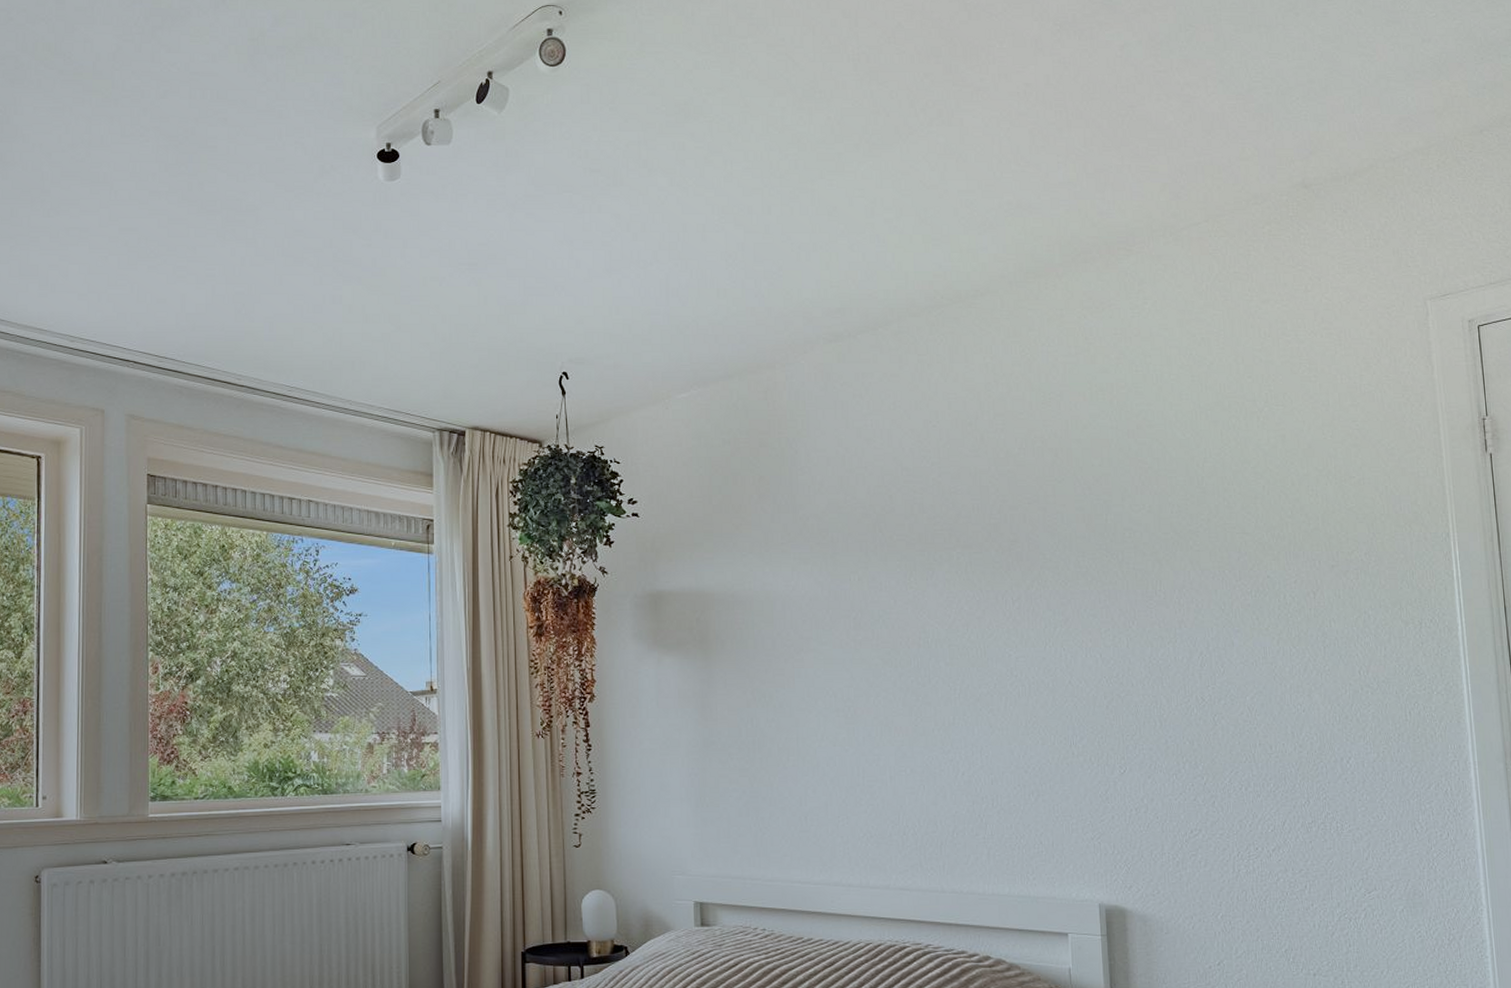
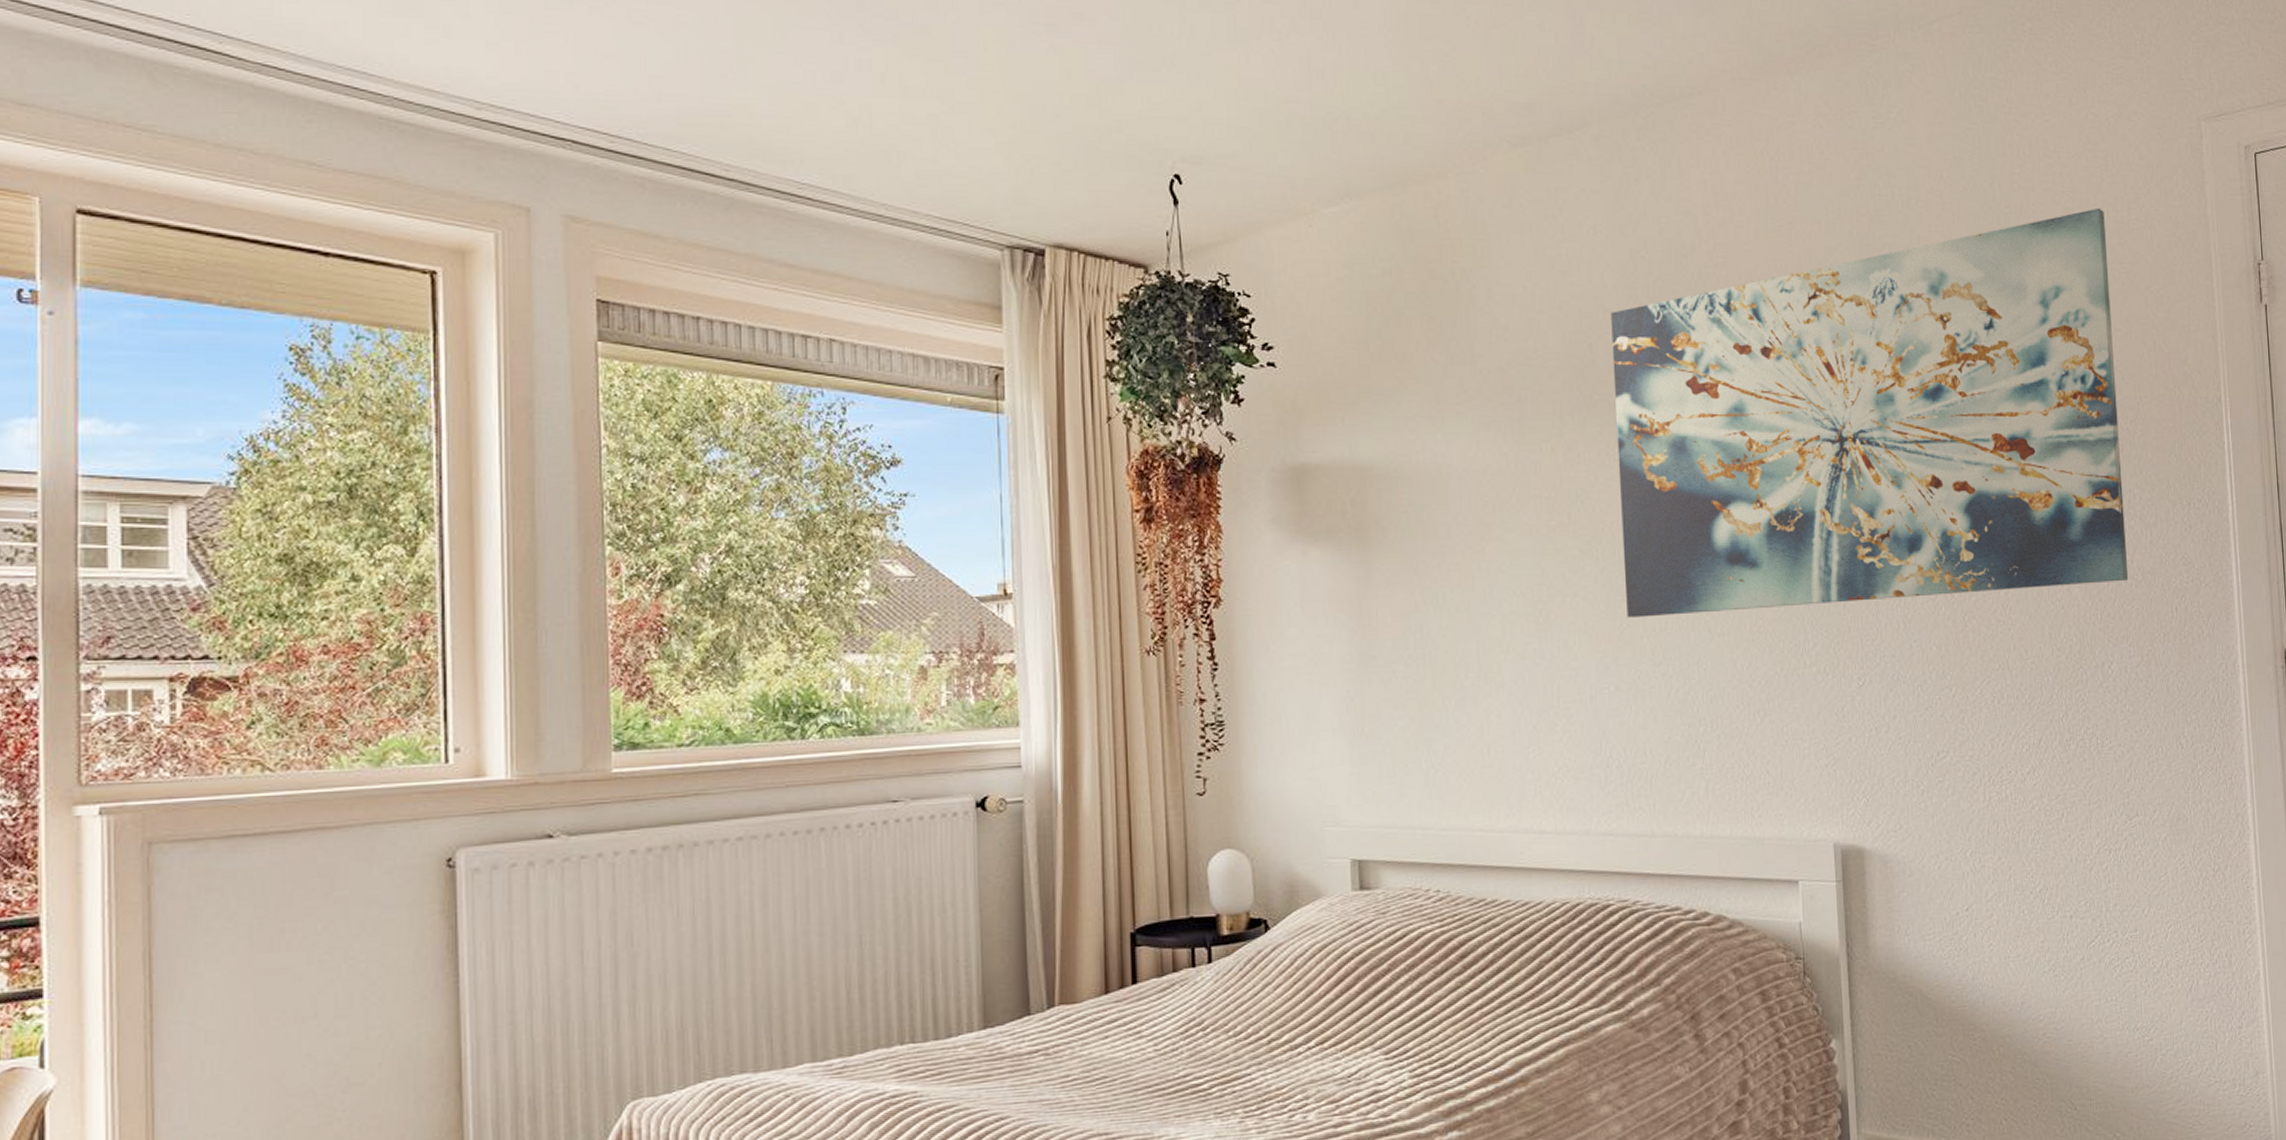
wall art: none [908,376,1365,714] -> present [1611,207,2129,618]

